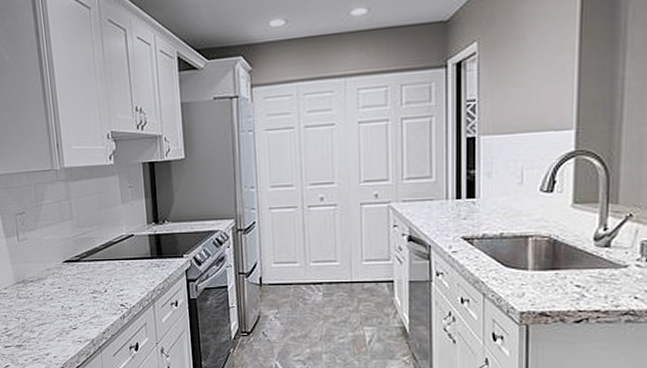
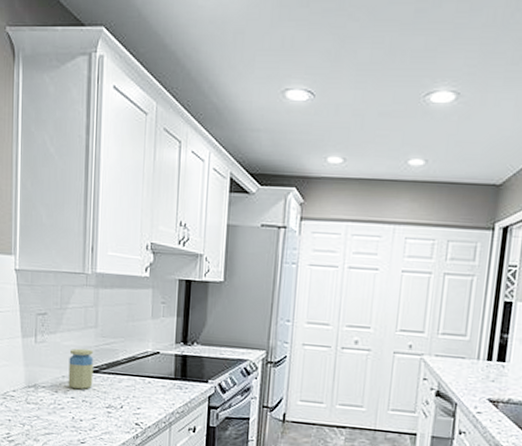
jar: none [51,240,76,280] -> present [68,348,94,390]

